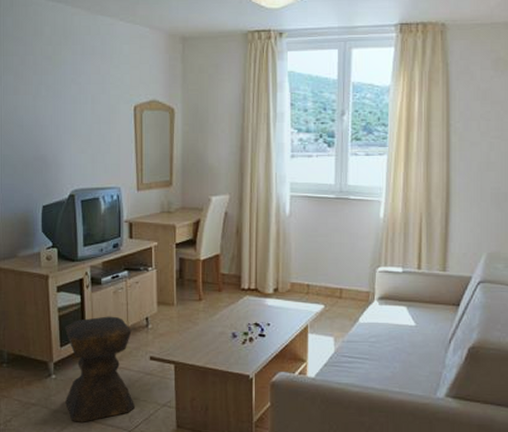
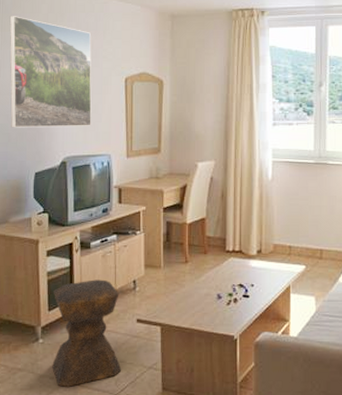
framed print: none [11,39,100,159] -> present [9,16,92,128]

